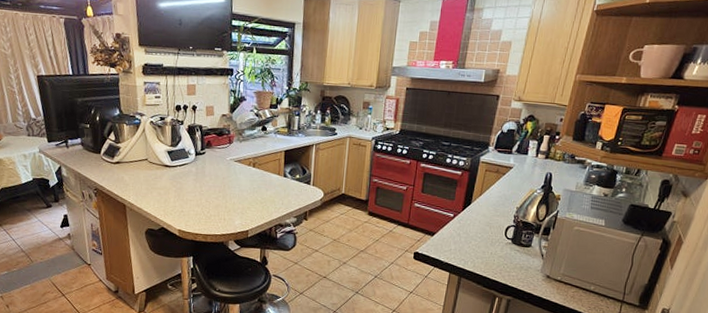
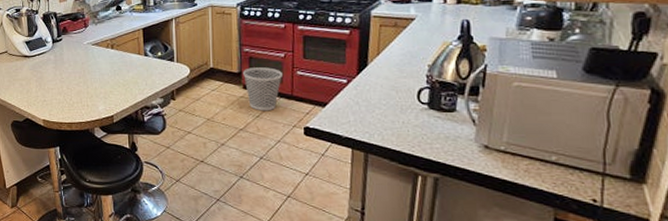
wastebasket: none [369,196,404,236] -> present [242,67,284,111]

